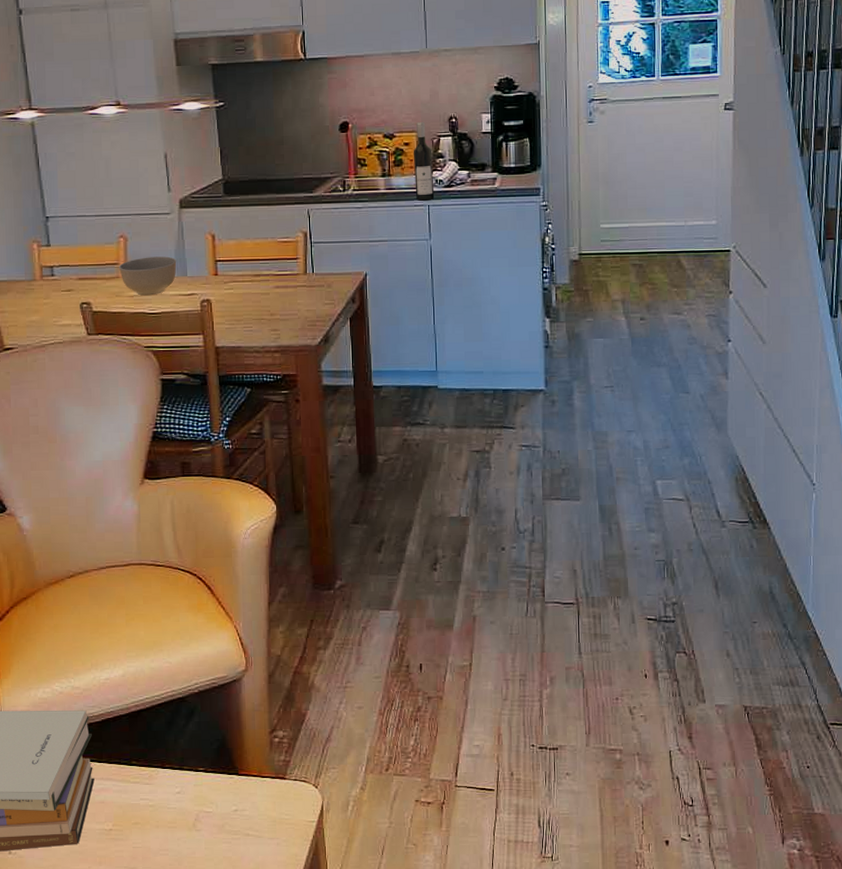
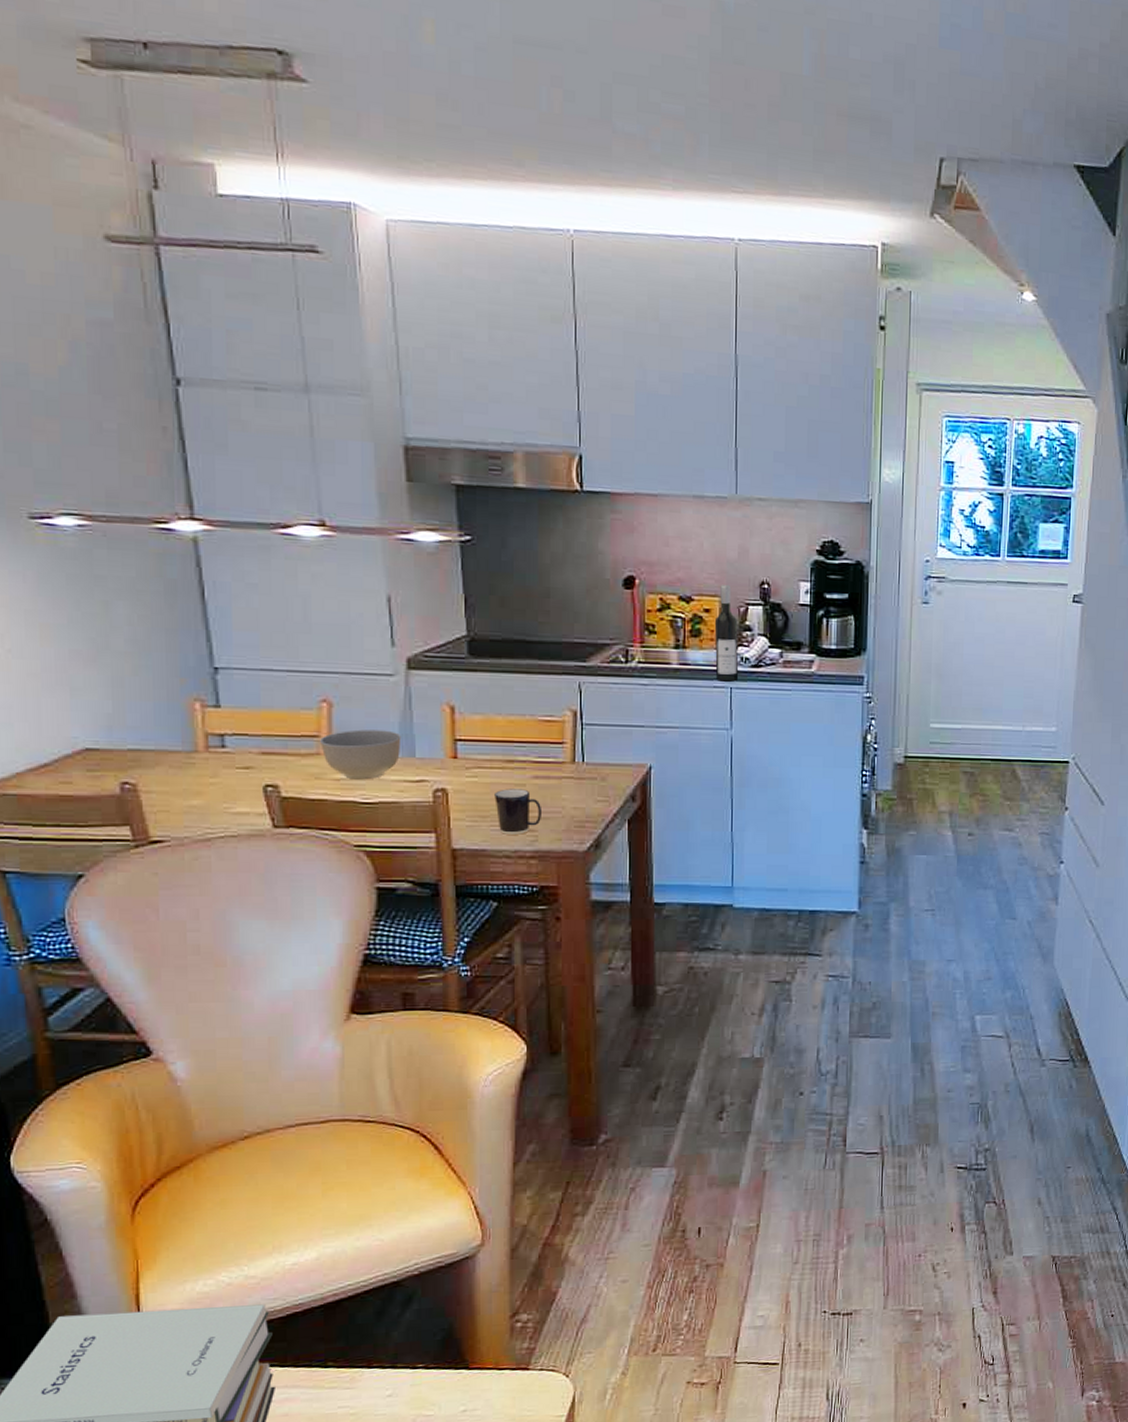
mug: none [246,297,283,334] -> present [495,789,543,835]

